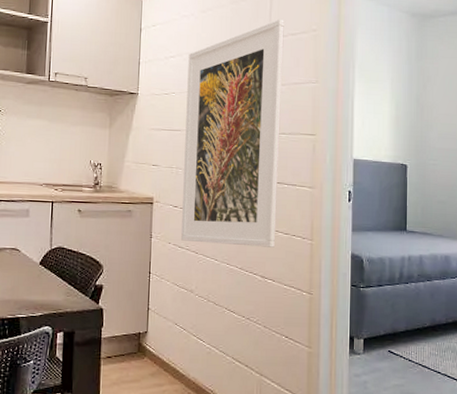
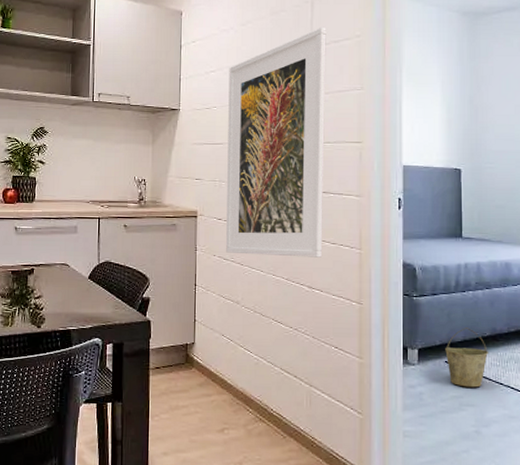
bucket: none [389,318,428,376] -> present [445,328,488,388]

